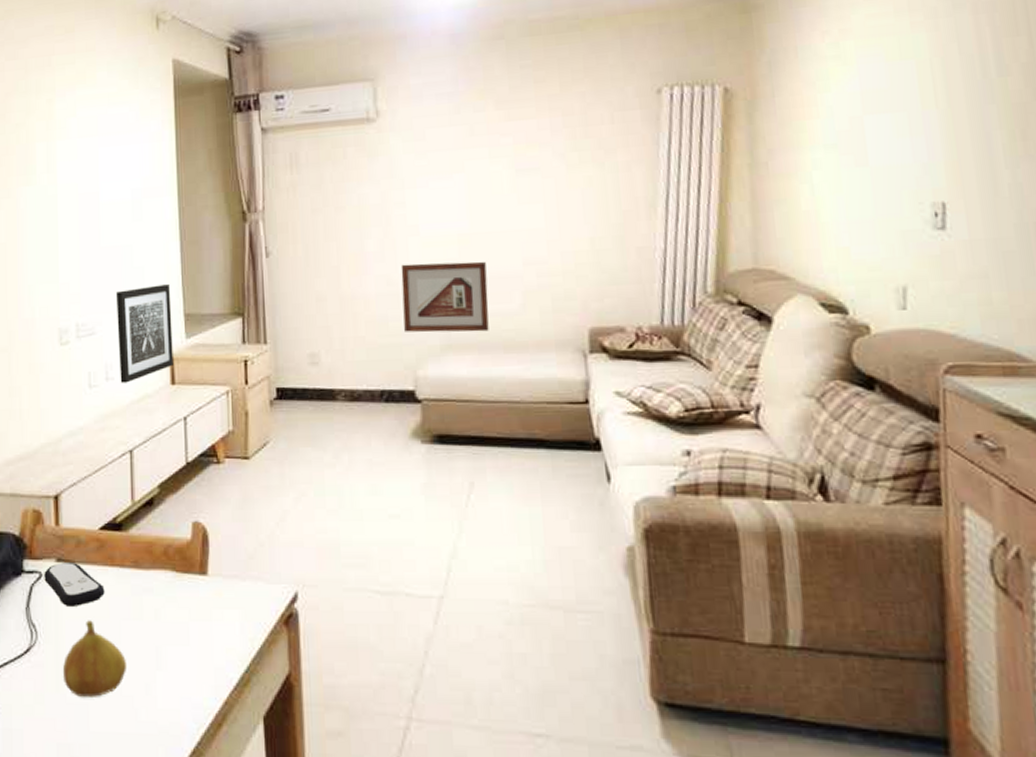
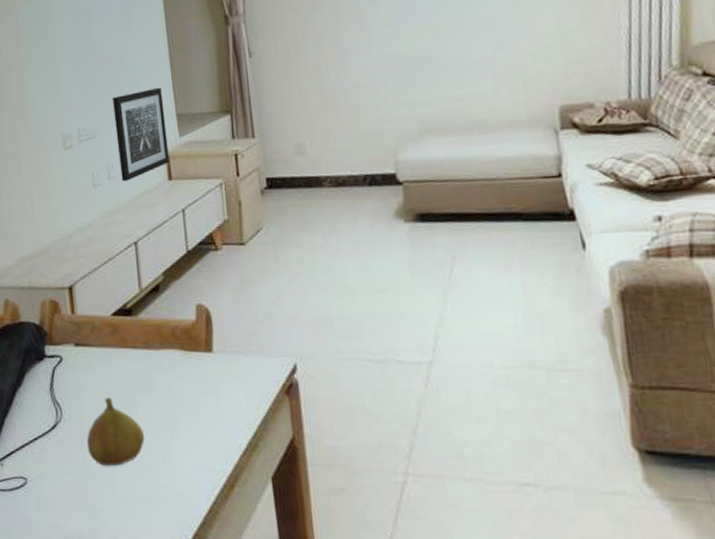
remote control: present [44,561,105,606] -> none [64,345,120,386]
picture frame: present [401,261,489,333] -> none [376,49,464,120]

